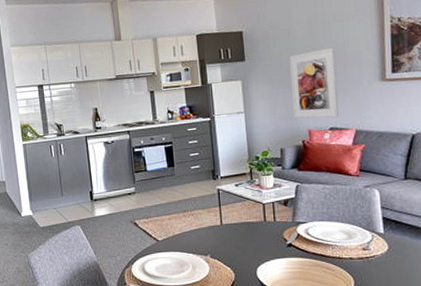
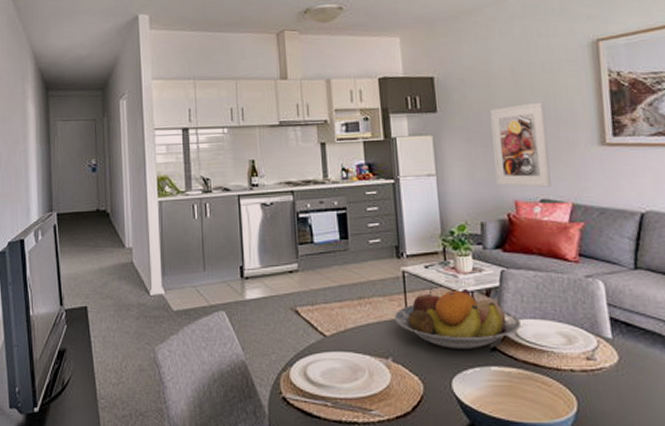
fruit bowl: none [211,200,311,246] -> present [394,288,521,349]

